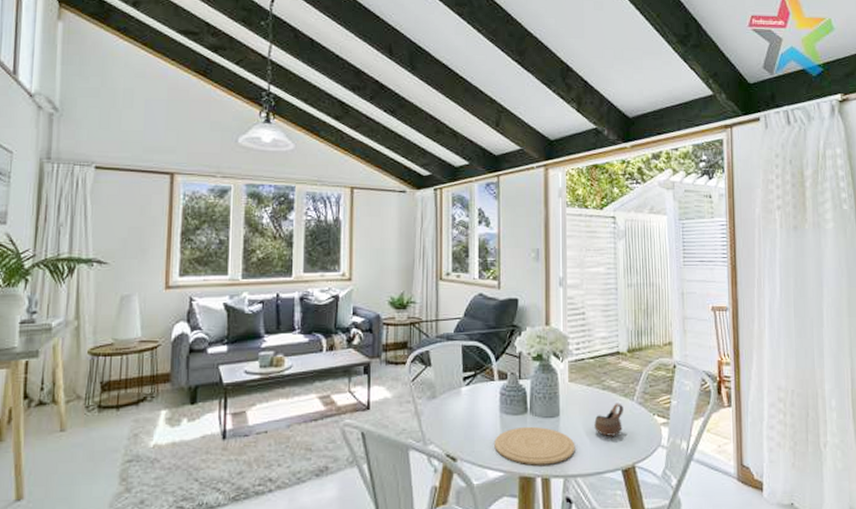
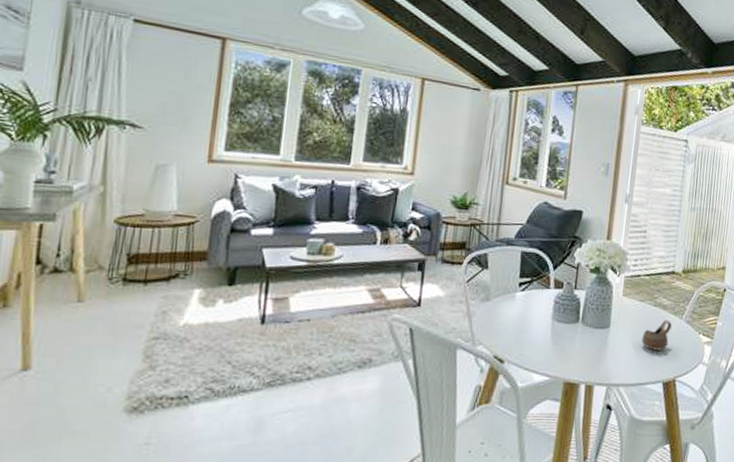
plate: present [494,426,575,465] -> none [543,335,622,373]

